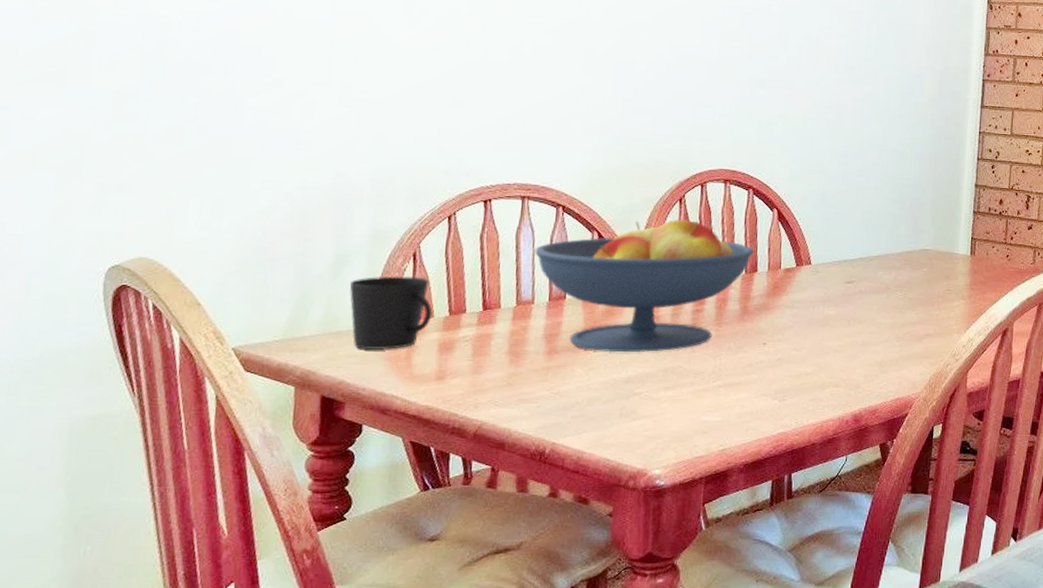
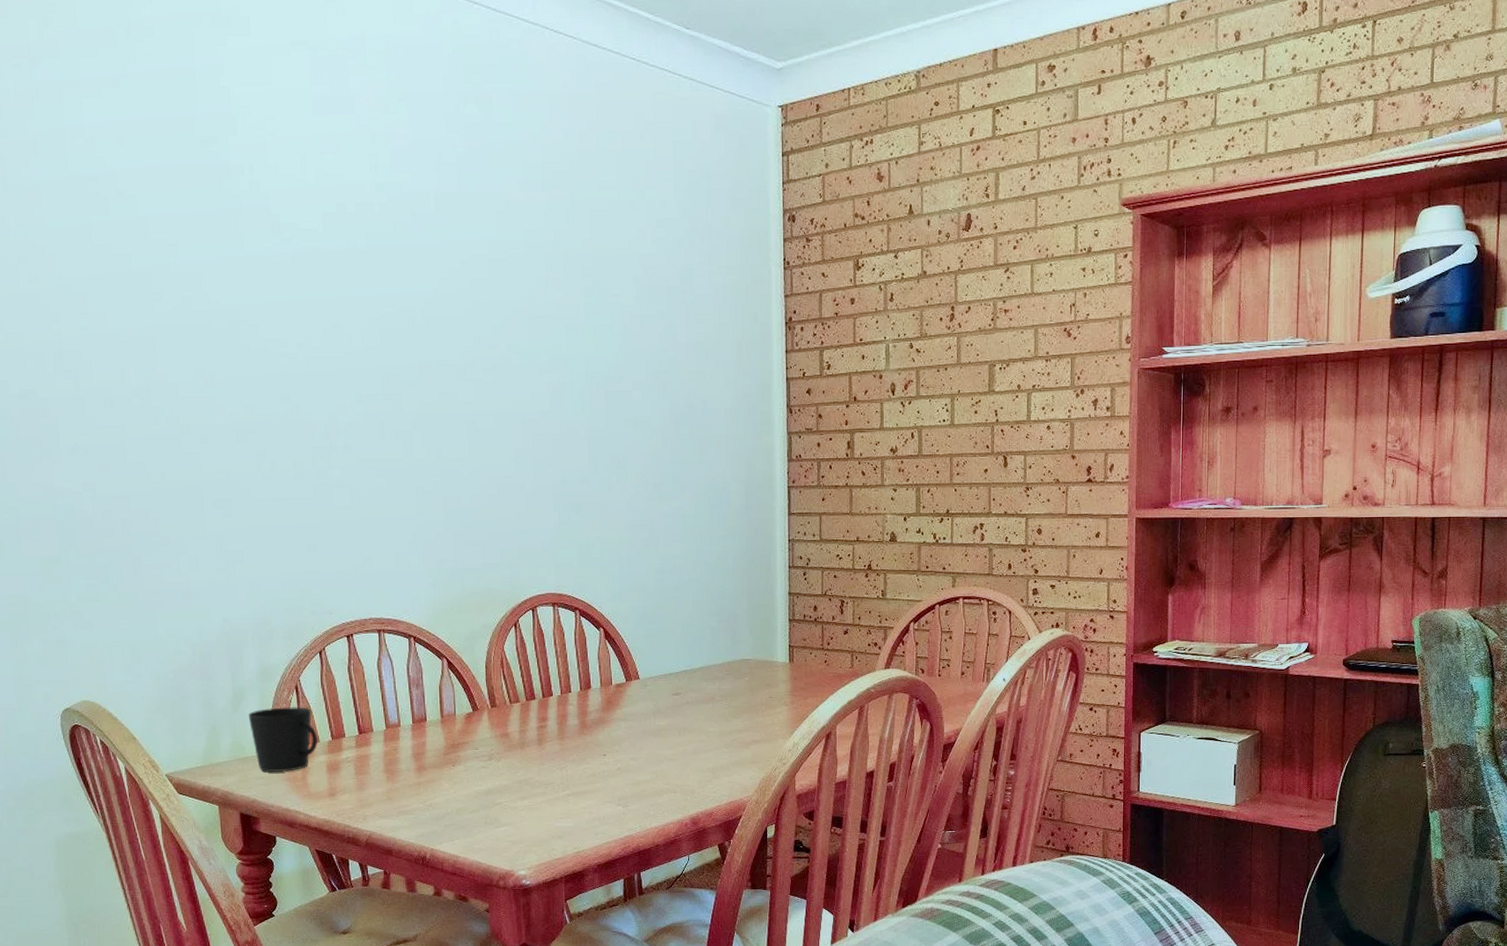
fruit bowl: present [534,220,754,353] -> none [394,643,586,768]

